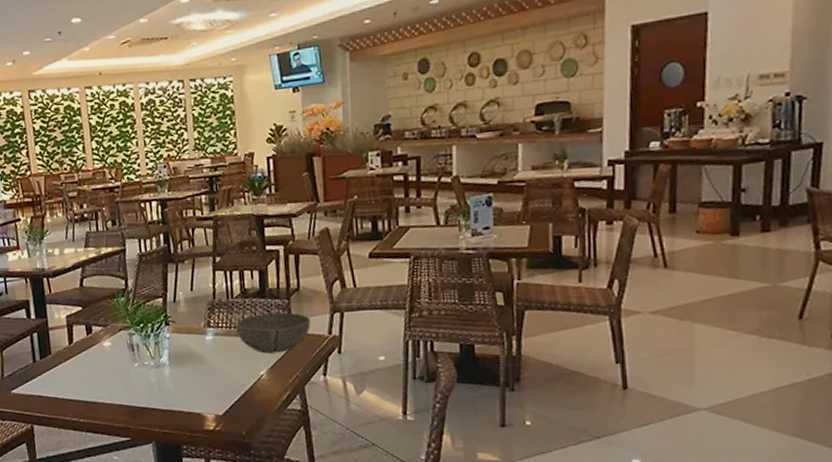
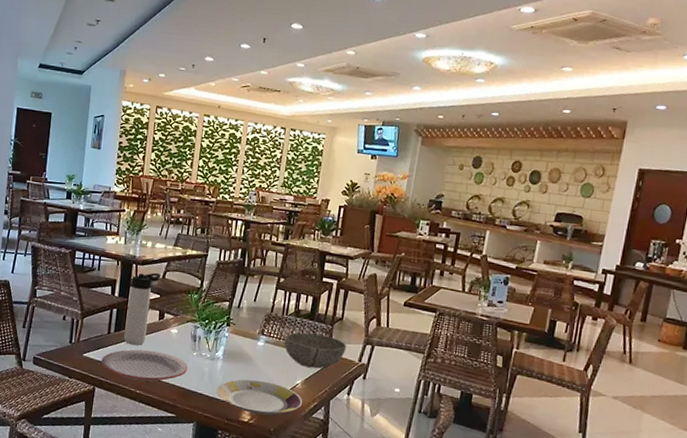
plate: none [33,371,133,409] -> present [101,349,188,382]
thermos bottle: none [45,282,79,370] -> present [124,272,161,346]
plate: none [170,379,273,419] -> present [216,379,303,415]

